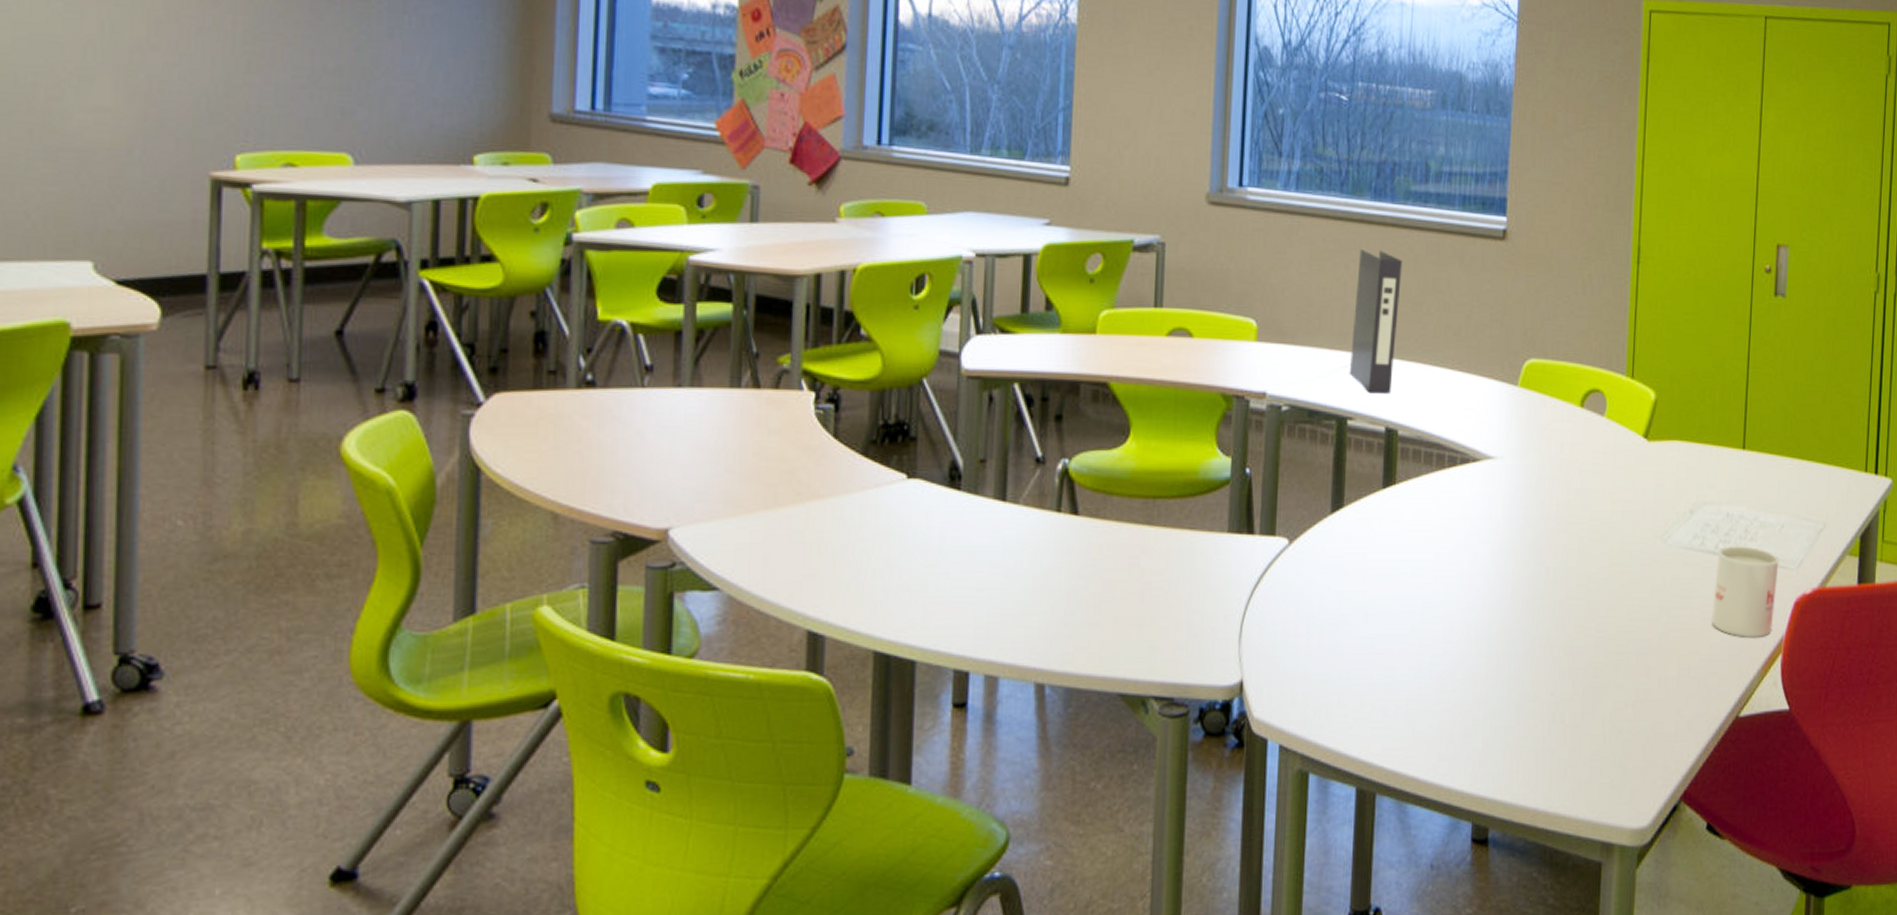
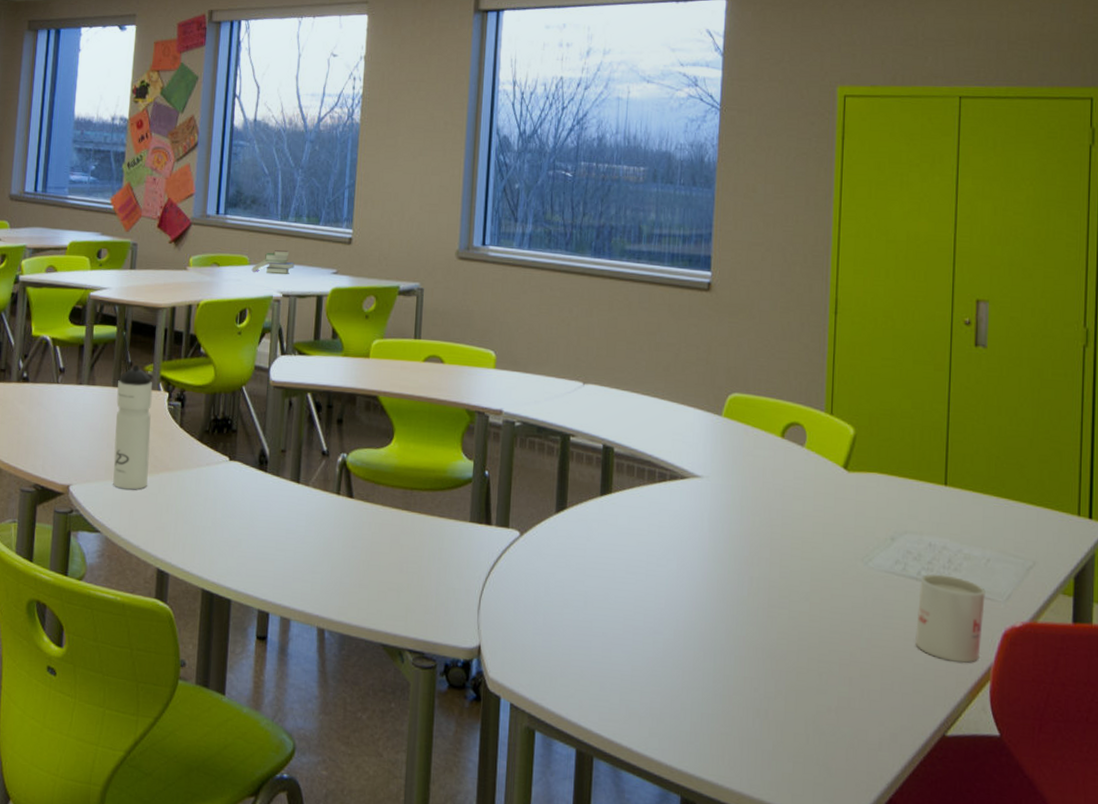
water bottle: none [735,355,792,528] -> present [113,364,153,490]
book: none [931,193,992,227] -> present [251,250,295,275]
binder: present [1350,248,1402,394] -> none [573,296,618,417]

